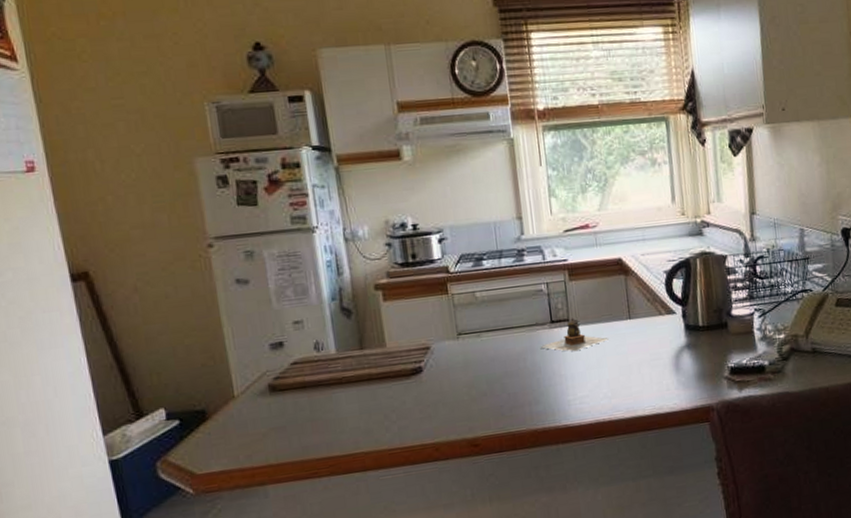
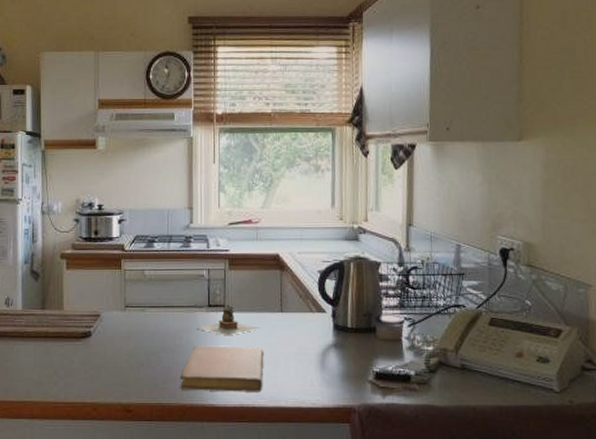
notebook: none [528,359,618,415] -> present [180,345,264,392]

